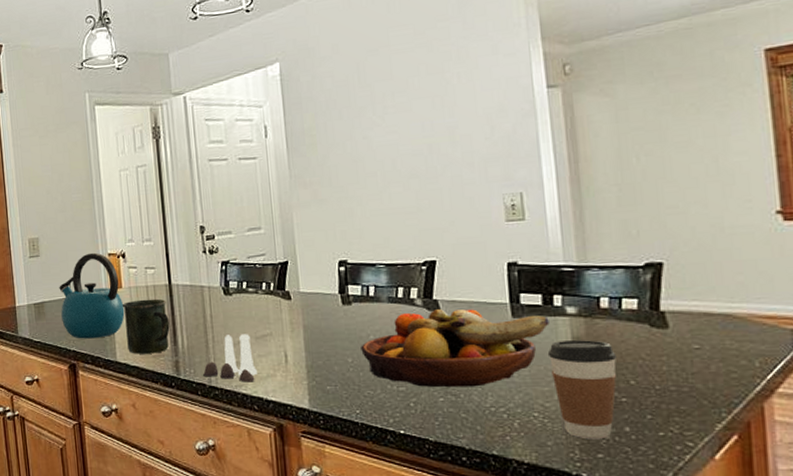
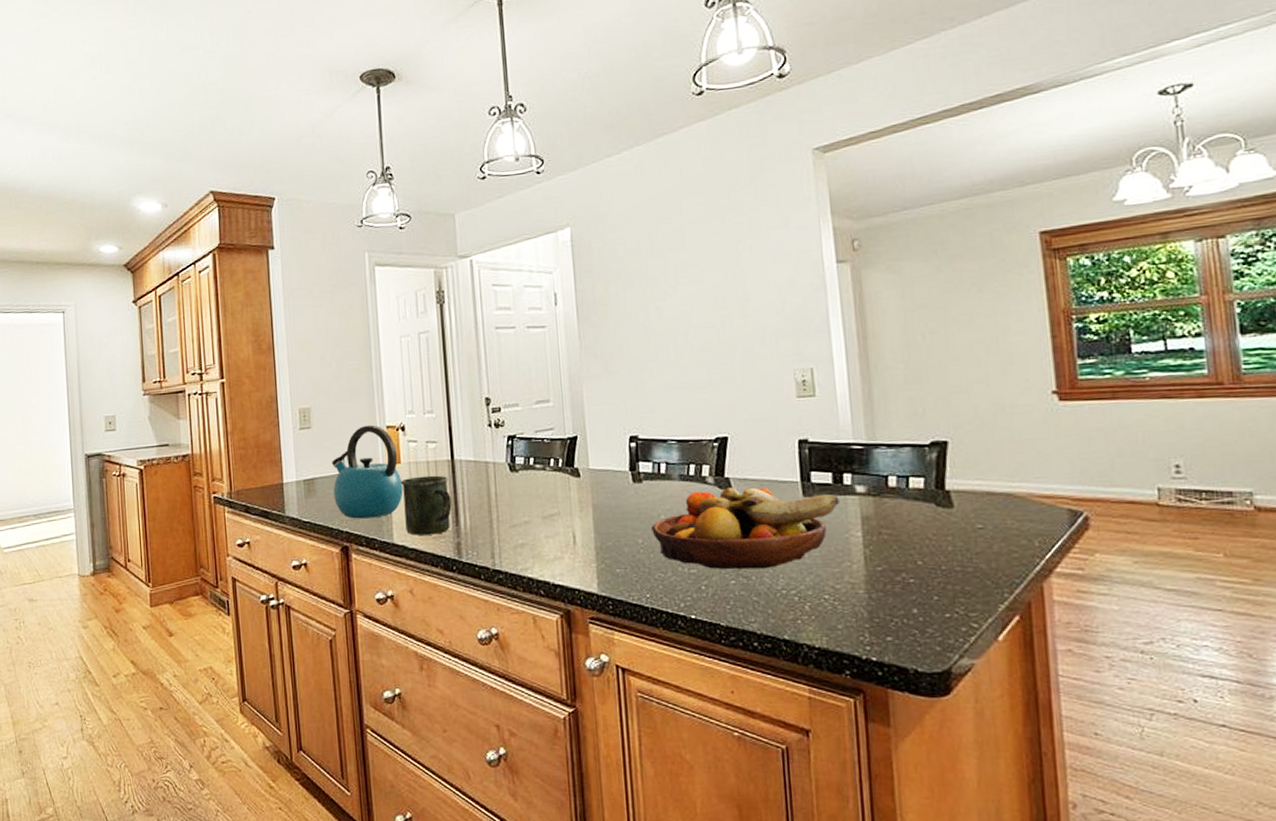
salt and pepper shaker set: present [203,334,257,383] -> none [486,513,544,566]
coffee cup: present [547,340,618,440] -> none [837,519,905,622]

